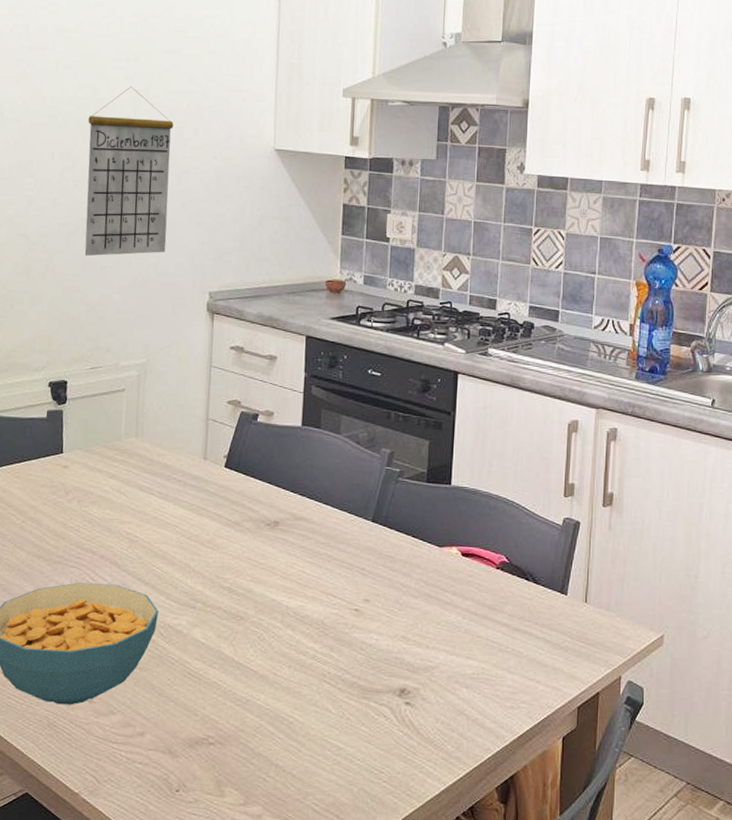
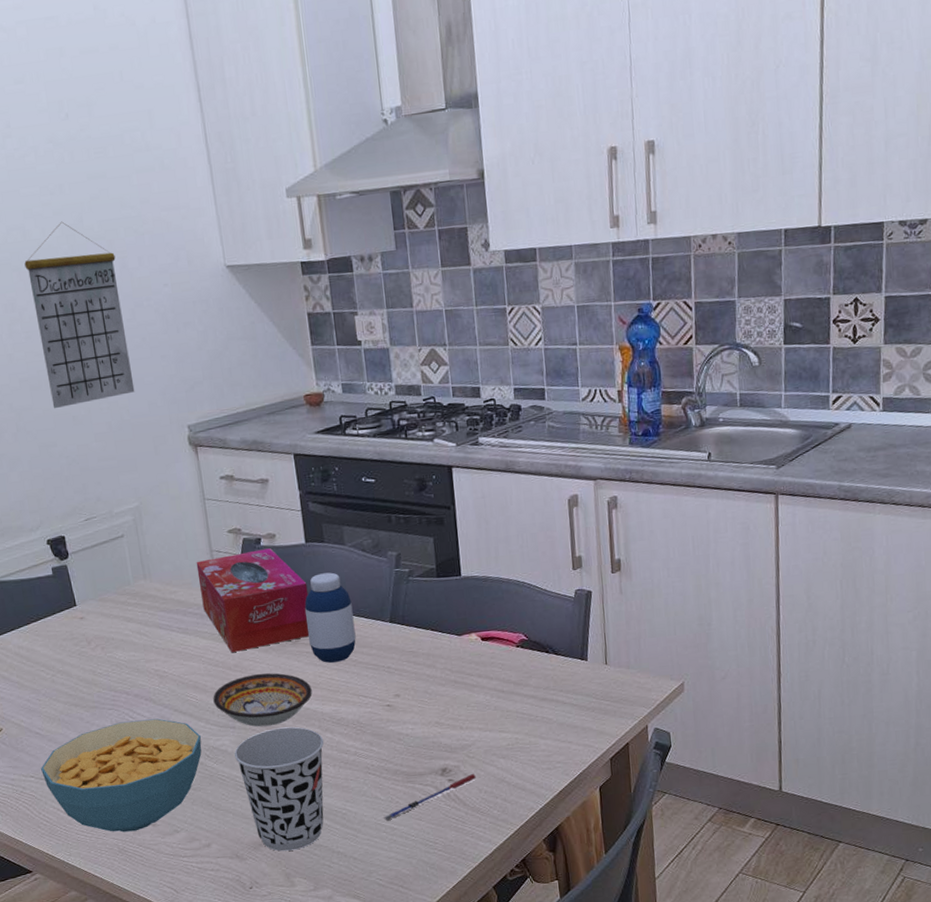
bowl: none [179,554,281,613] -> present [213,673,312,727]
tissue box: none [188,425,296,528] -> present [196,548,310,653]
cup: none [189,615,284,755] -> present [234,727,324,852]
medicine bottle: none [287,459,337,555] -> present [304,572,356,663]
pen: none [331,699,435,737] -> present [383,773,476,820]

